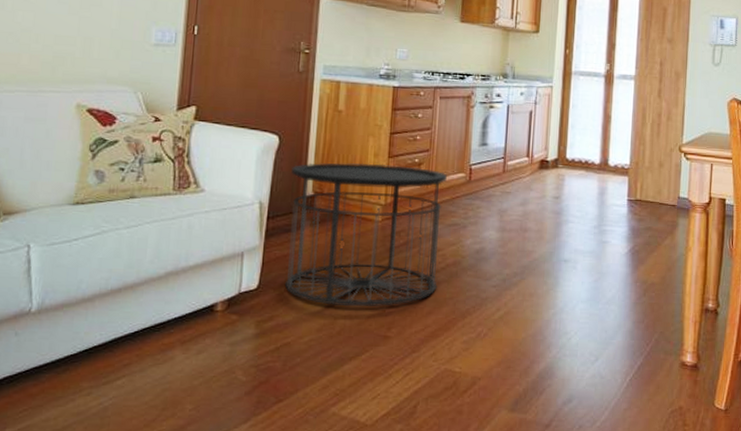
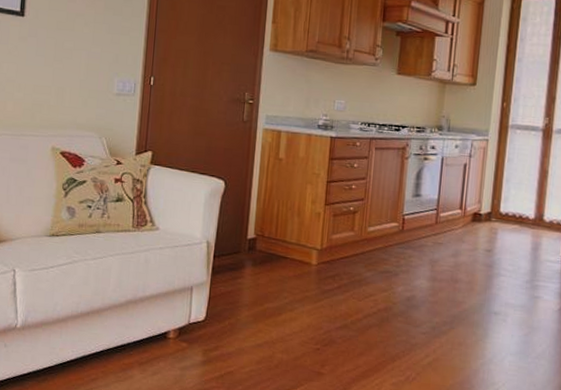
side table: present [284,162,447,307] -> none [228,207,380,345]

